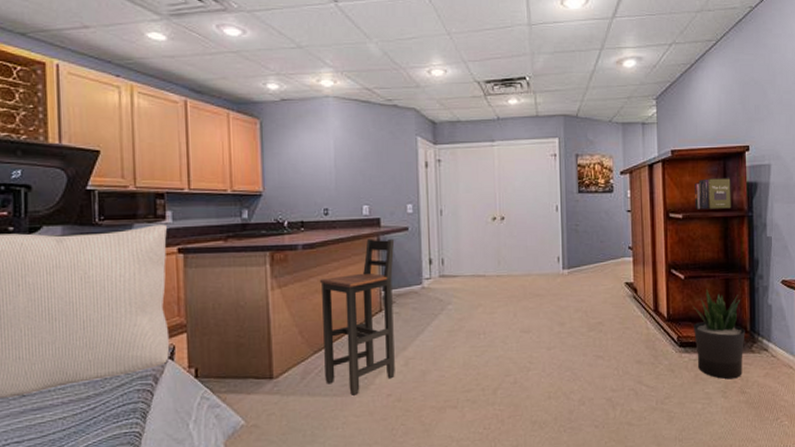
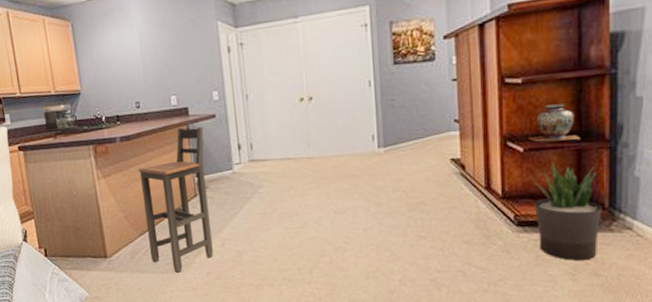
coffee maker: none [214,205,256,236] -> present [42,103,79,133]
decorative vase: none [688,238,728,271] -> present [528,103,580,143]
books: present [695,178,731,210] -> none [538,30,588,72]

